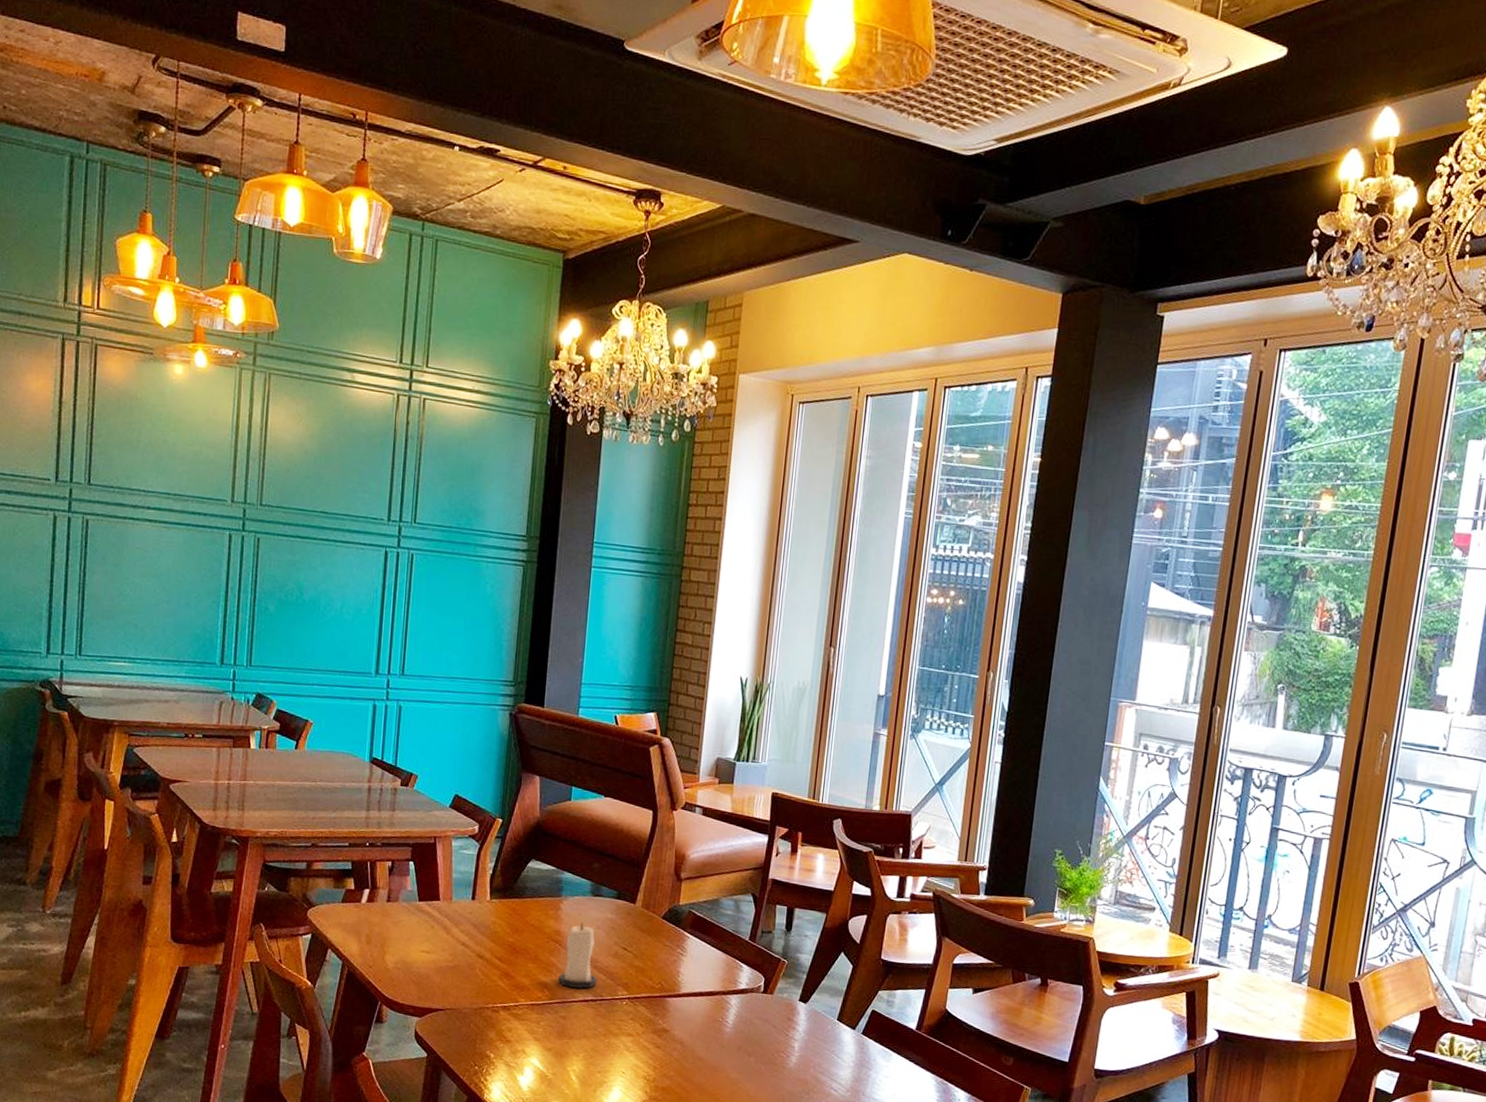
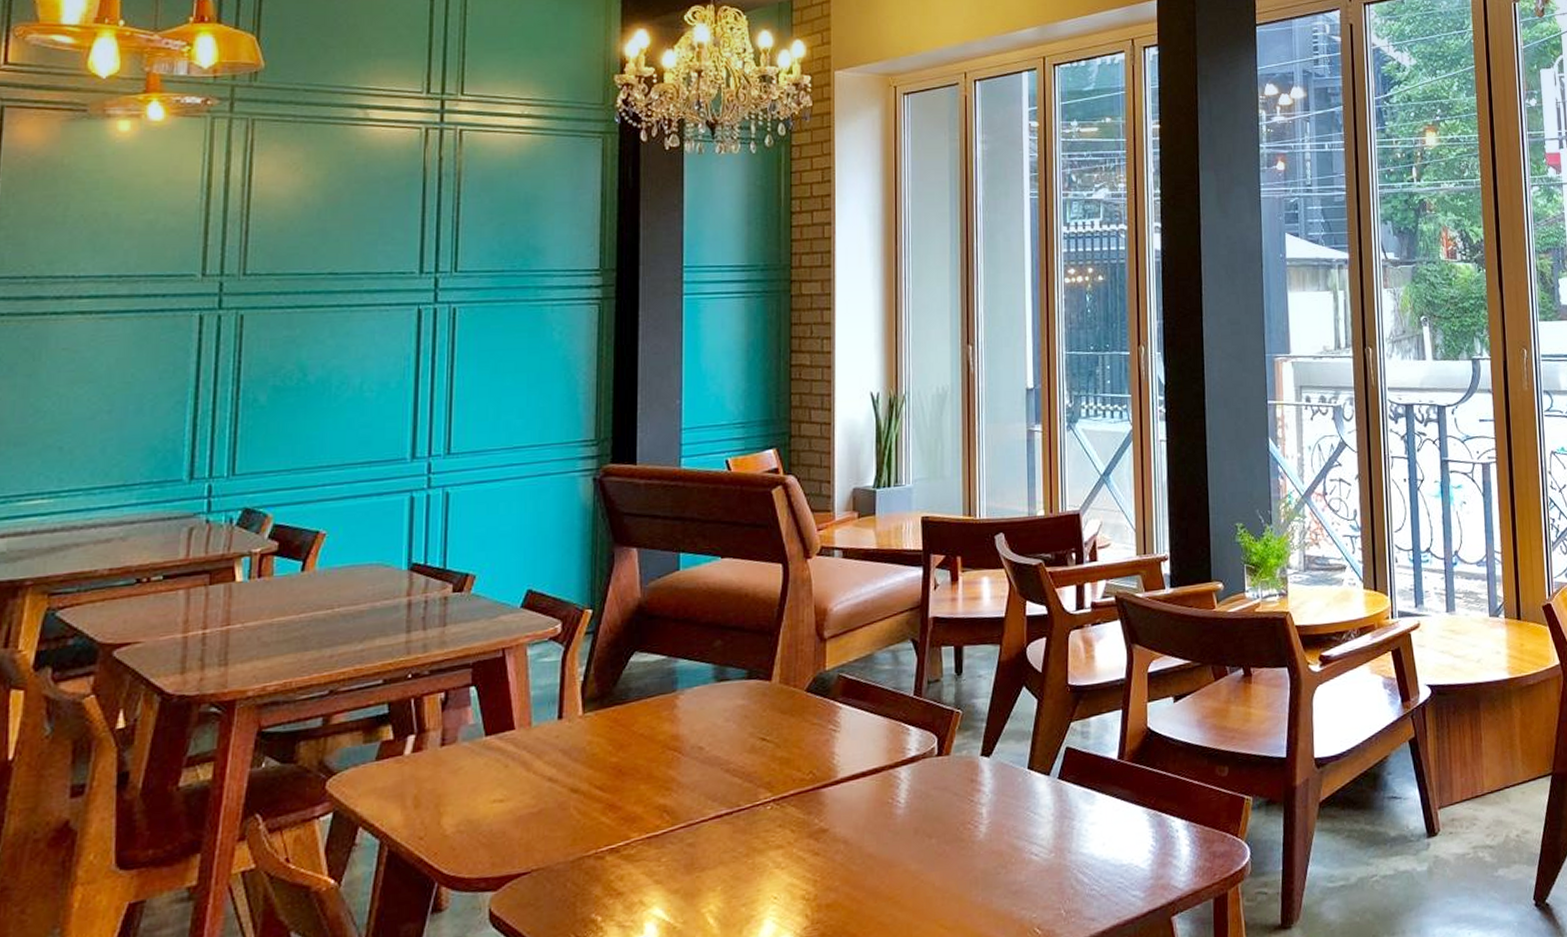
candle: present [558,922,597,989] -> none [681,717,731,805]

